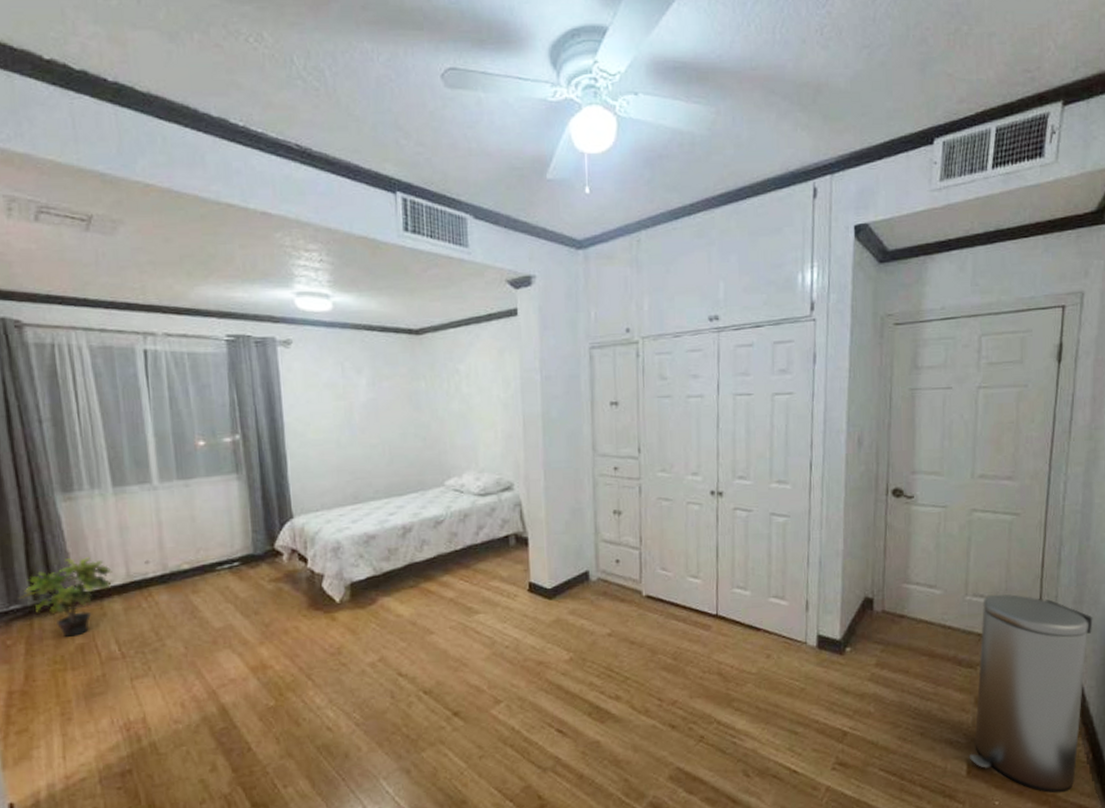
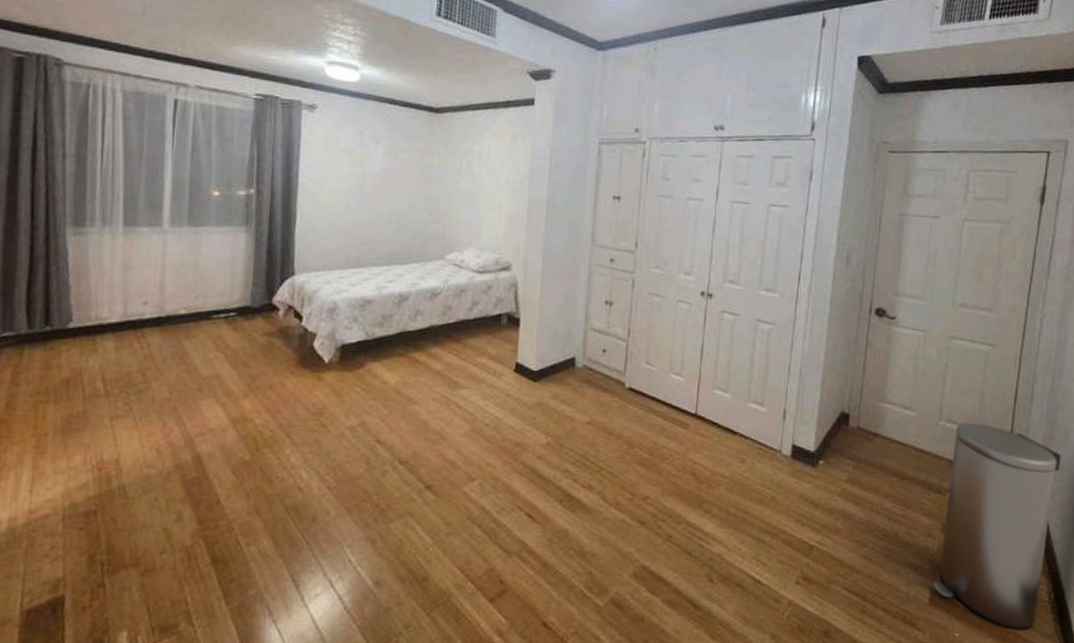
potted plant: present [18,557,112,637] -> none [13,291,110,369]

